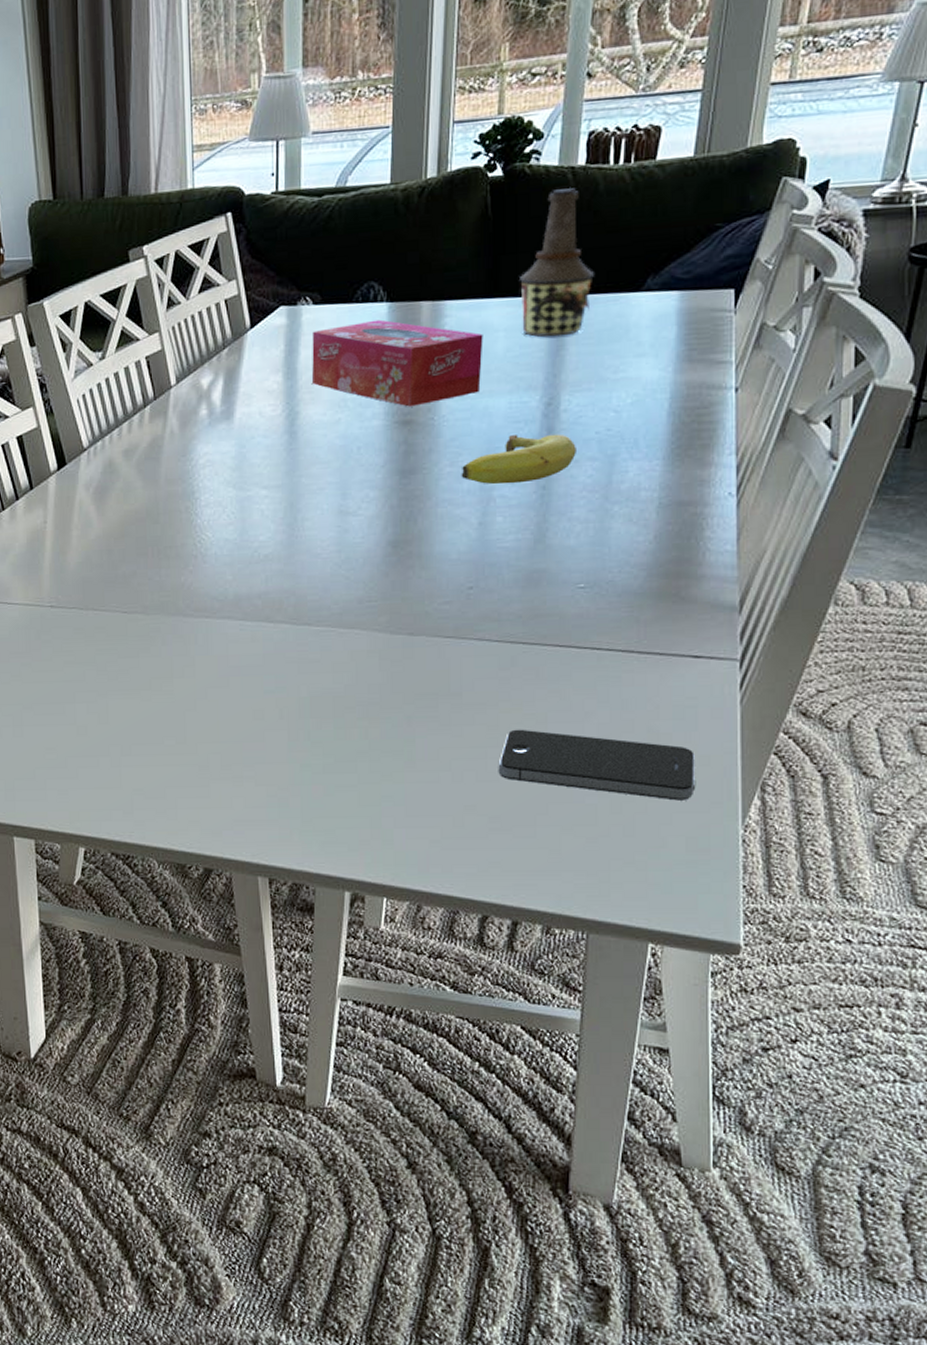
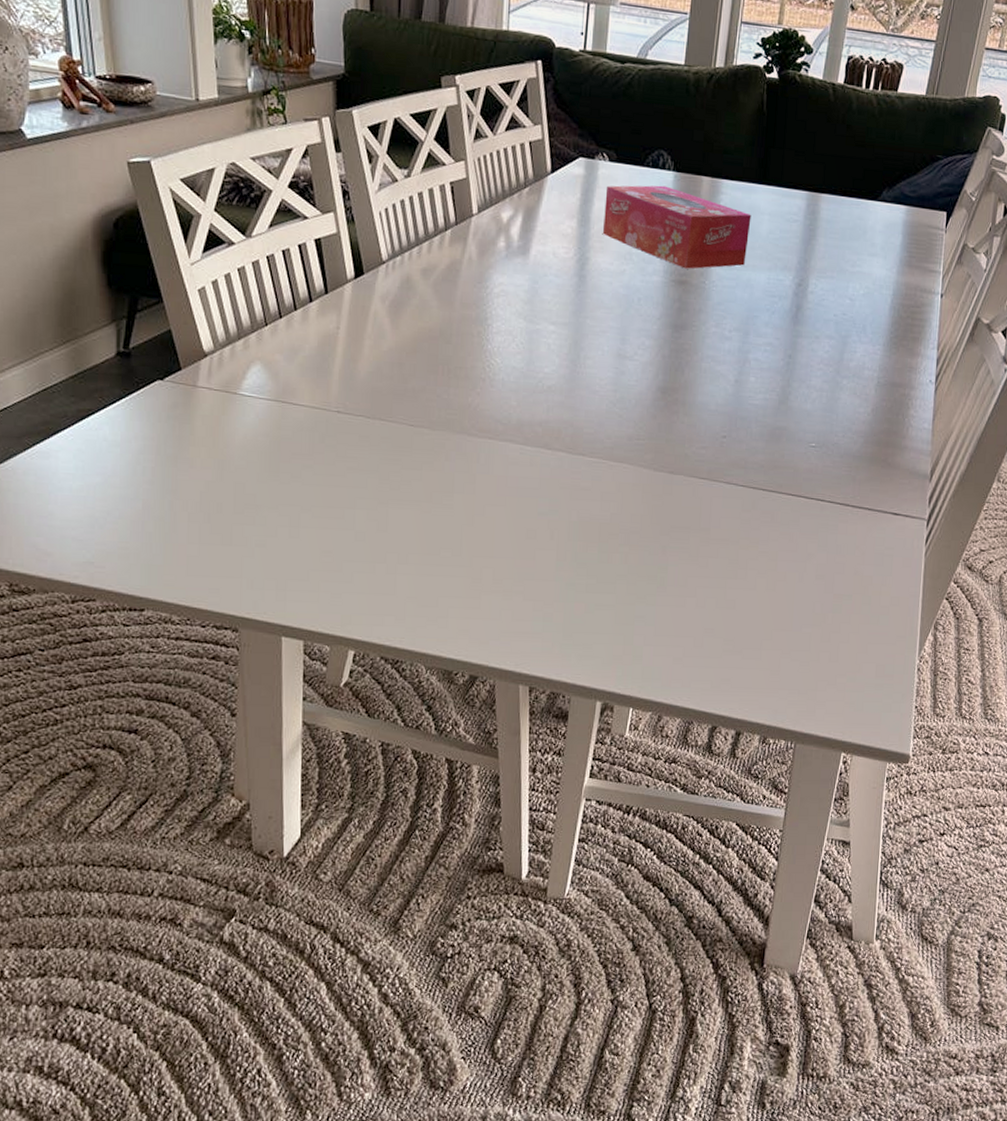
fruit: present [461,434,576,485] -> none [724,307,818,350]
smartphone: present [498,729,696,801] -> none [734,564,888,634]
bottle: present [520,188,594,337] -> none [783,100,843,228]

